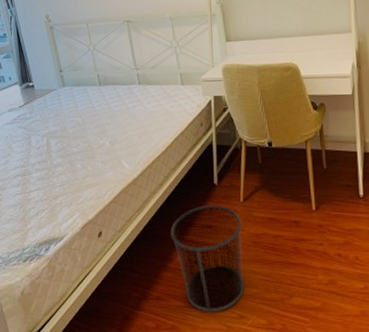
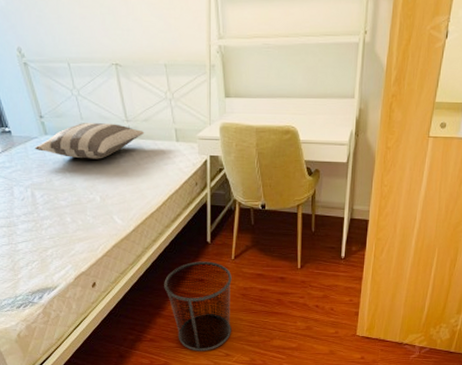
pillow: none [53,72,152,107] -> present [35,123,145,159]

